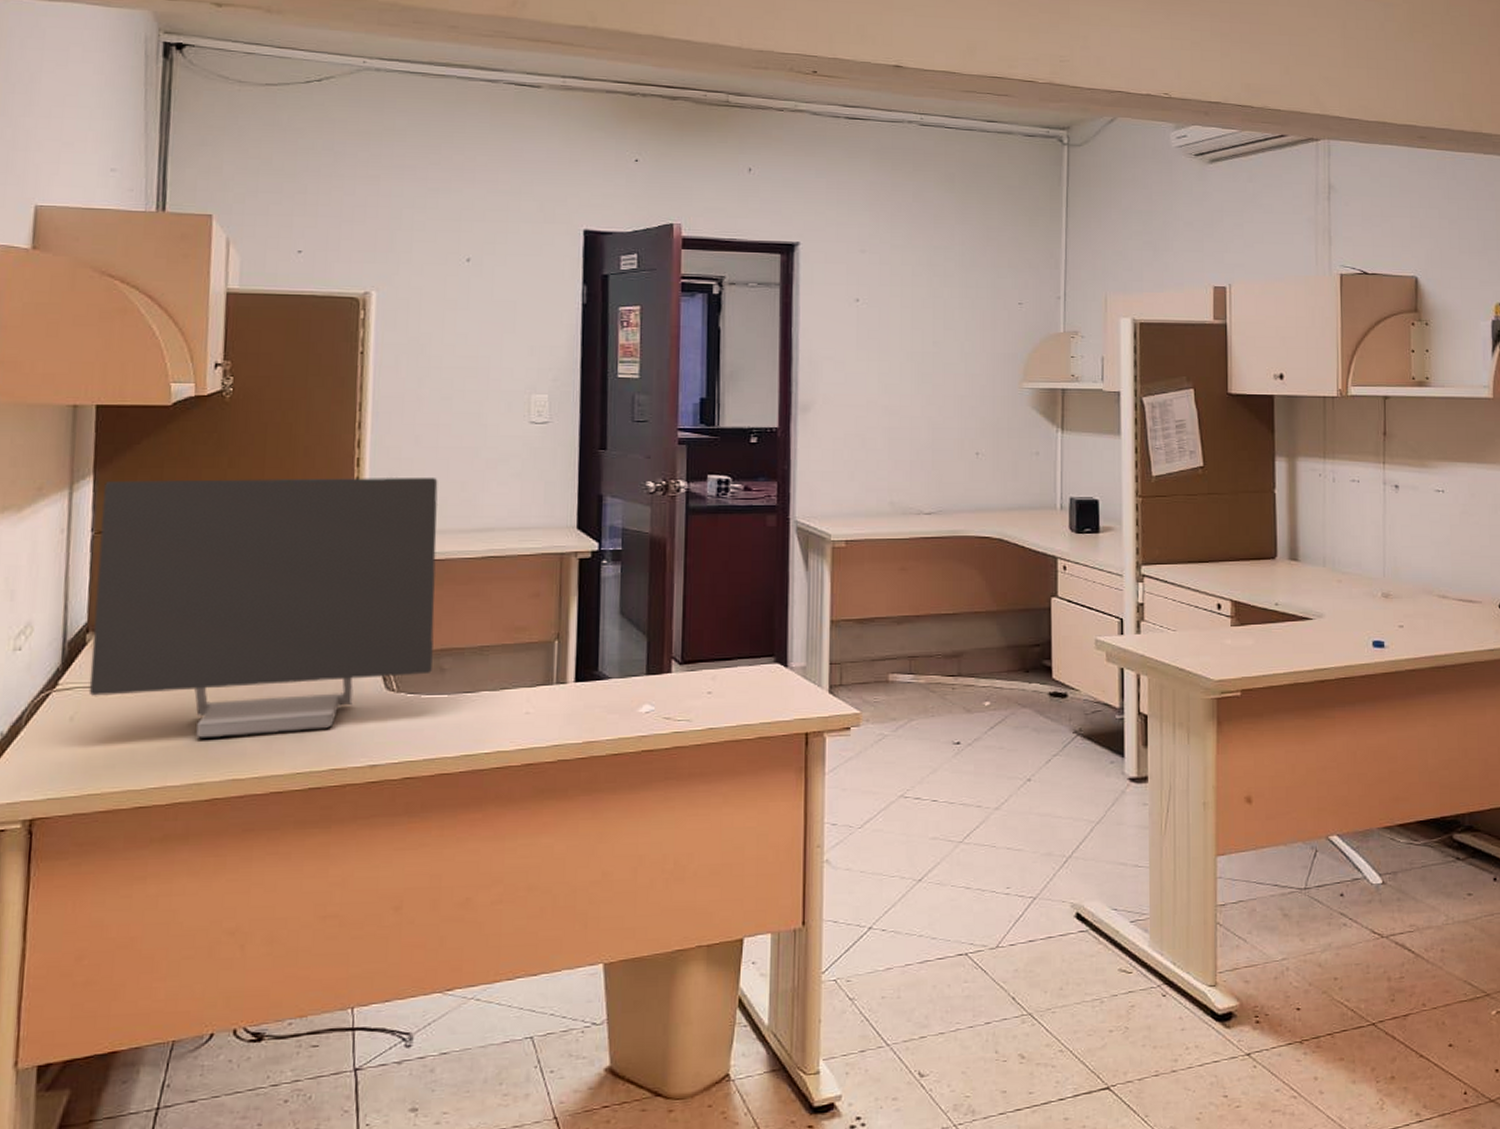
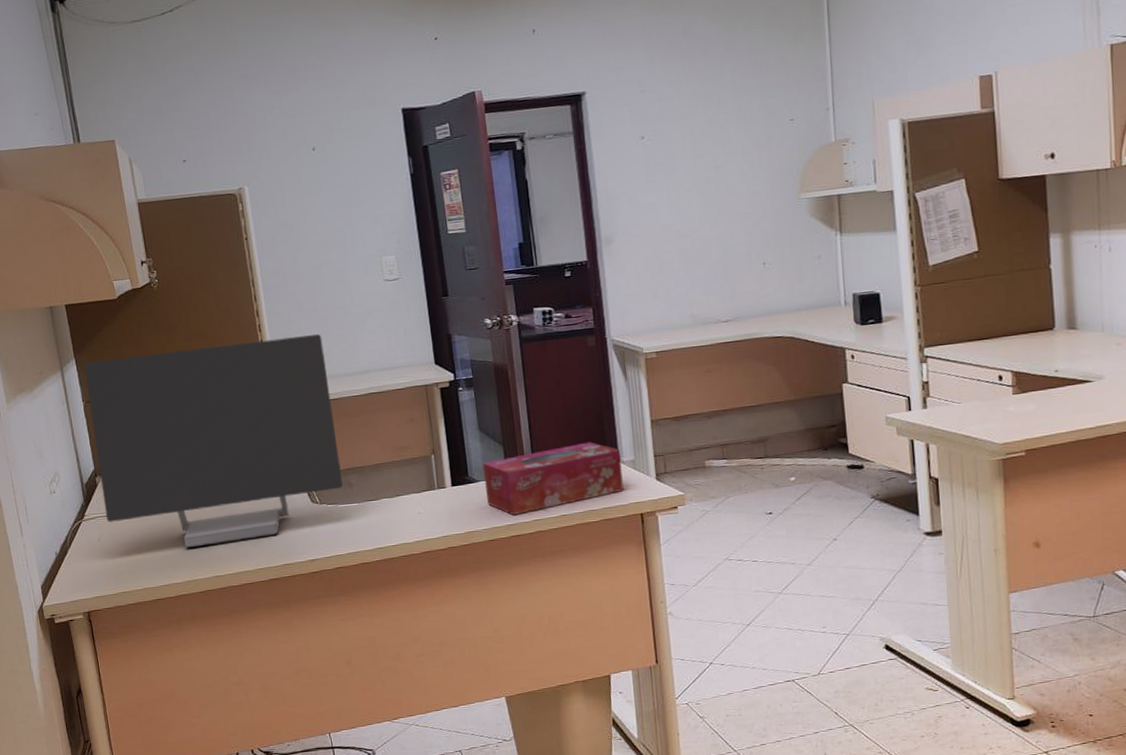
tissue box: none [617,640,789,723] -> present [482,442,624,515]

